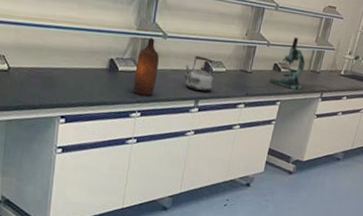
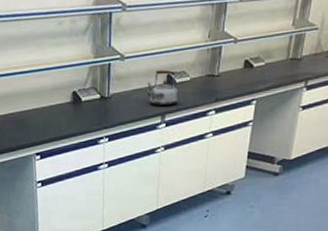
bottle: present [134,38,159,96] -> none [98,63,120,121]
microscope: present [269,36,305,90] -> none [241,25,282,84]

